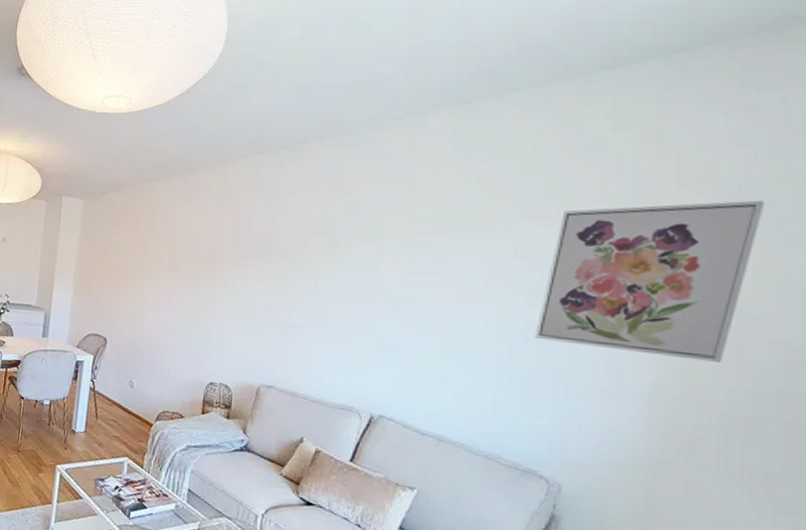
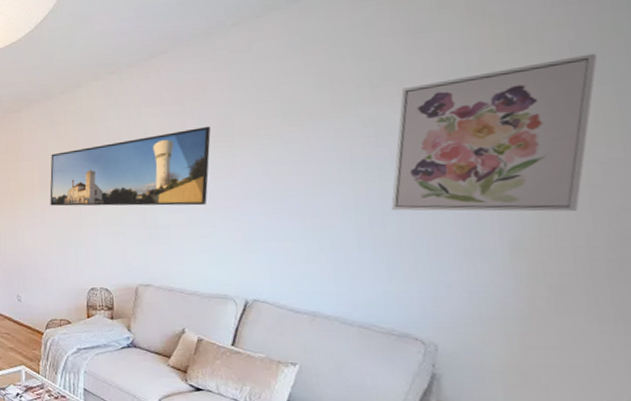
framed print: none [177,223,360,309] -> present [49,126,211,206]

